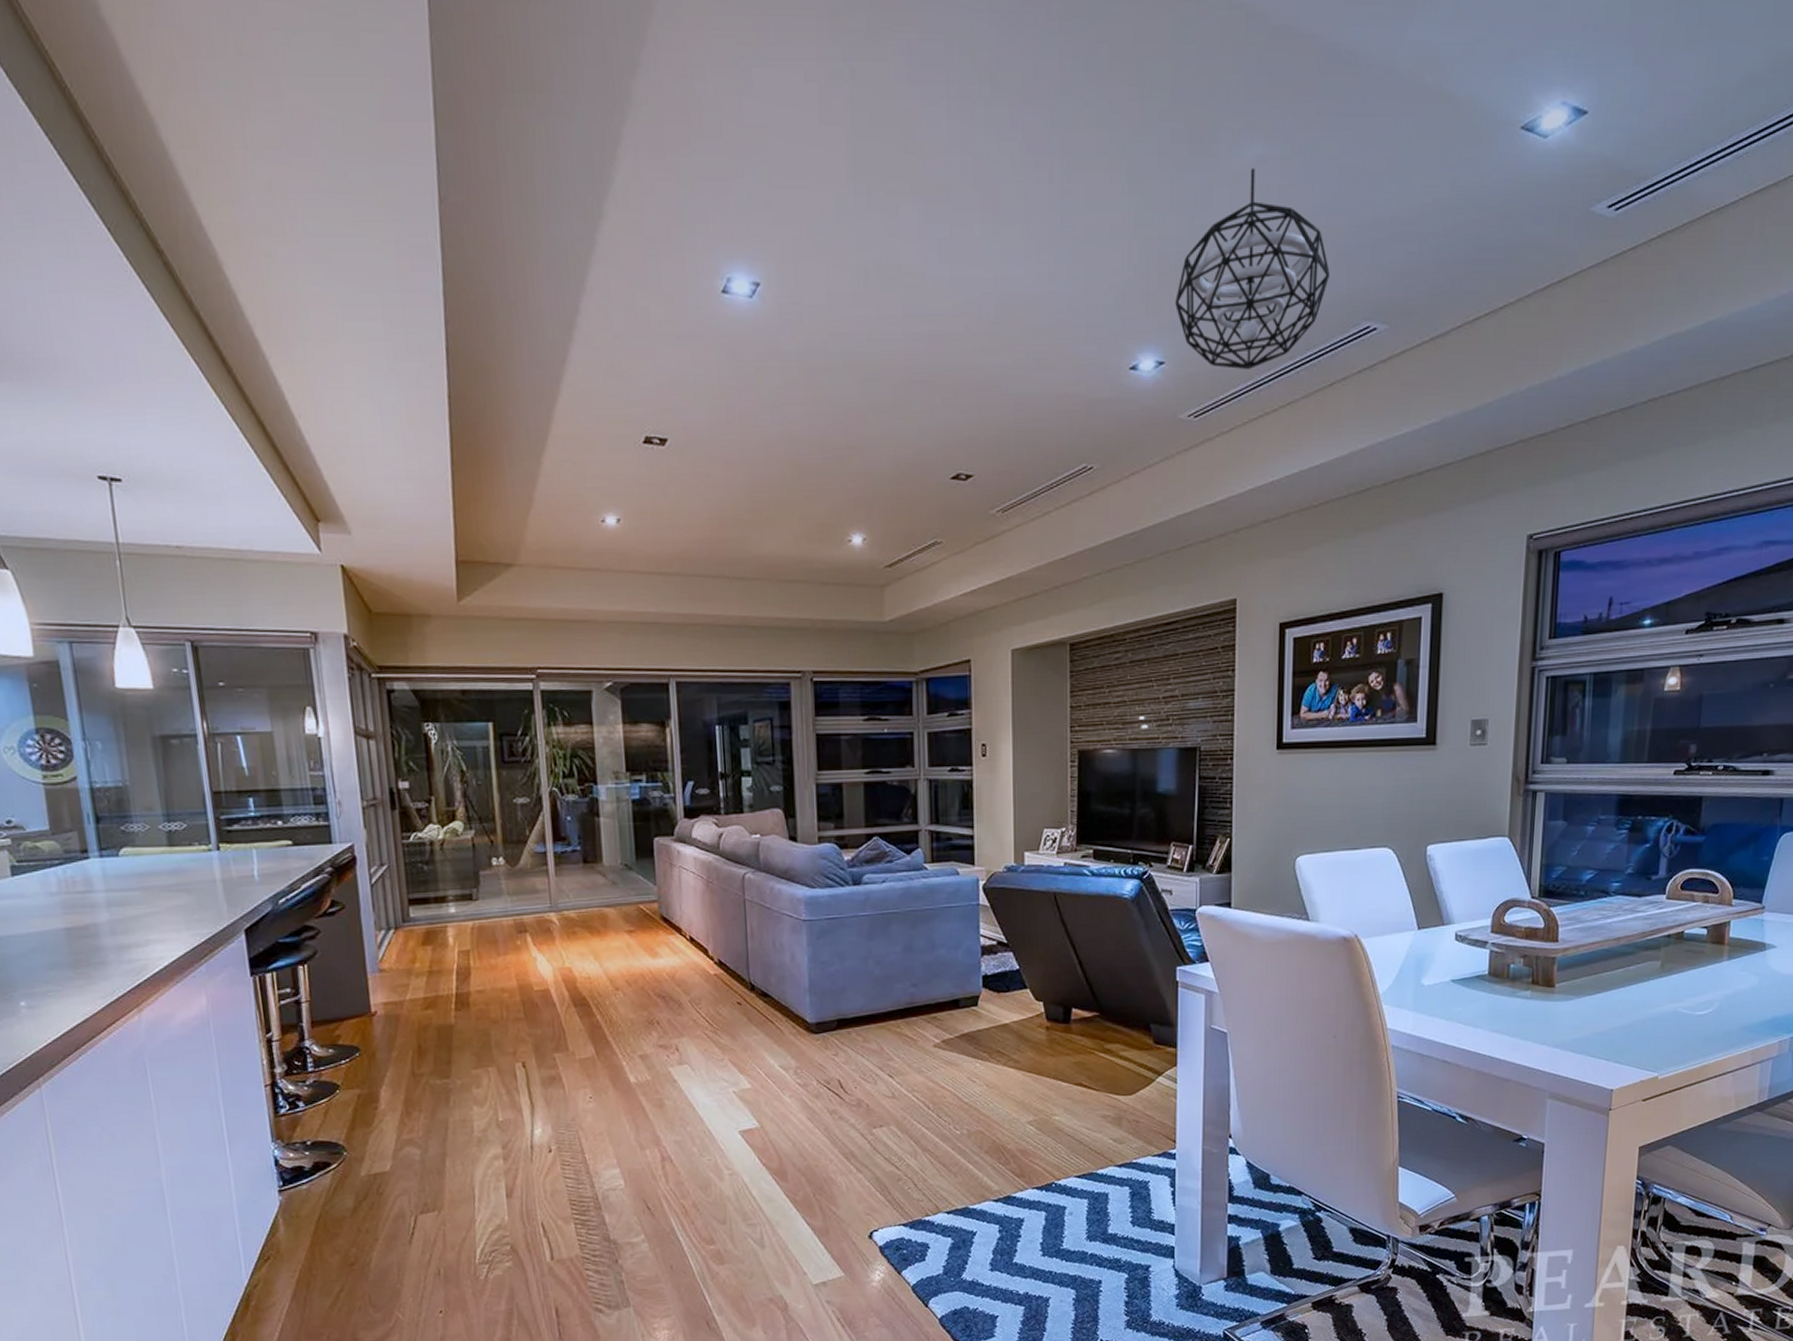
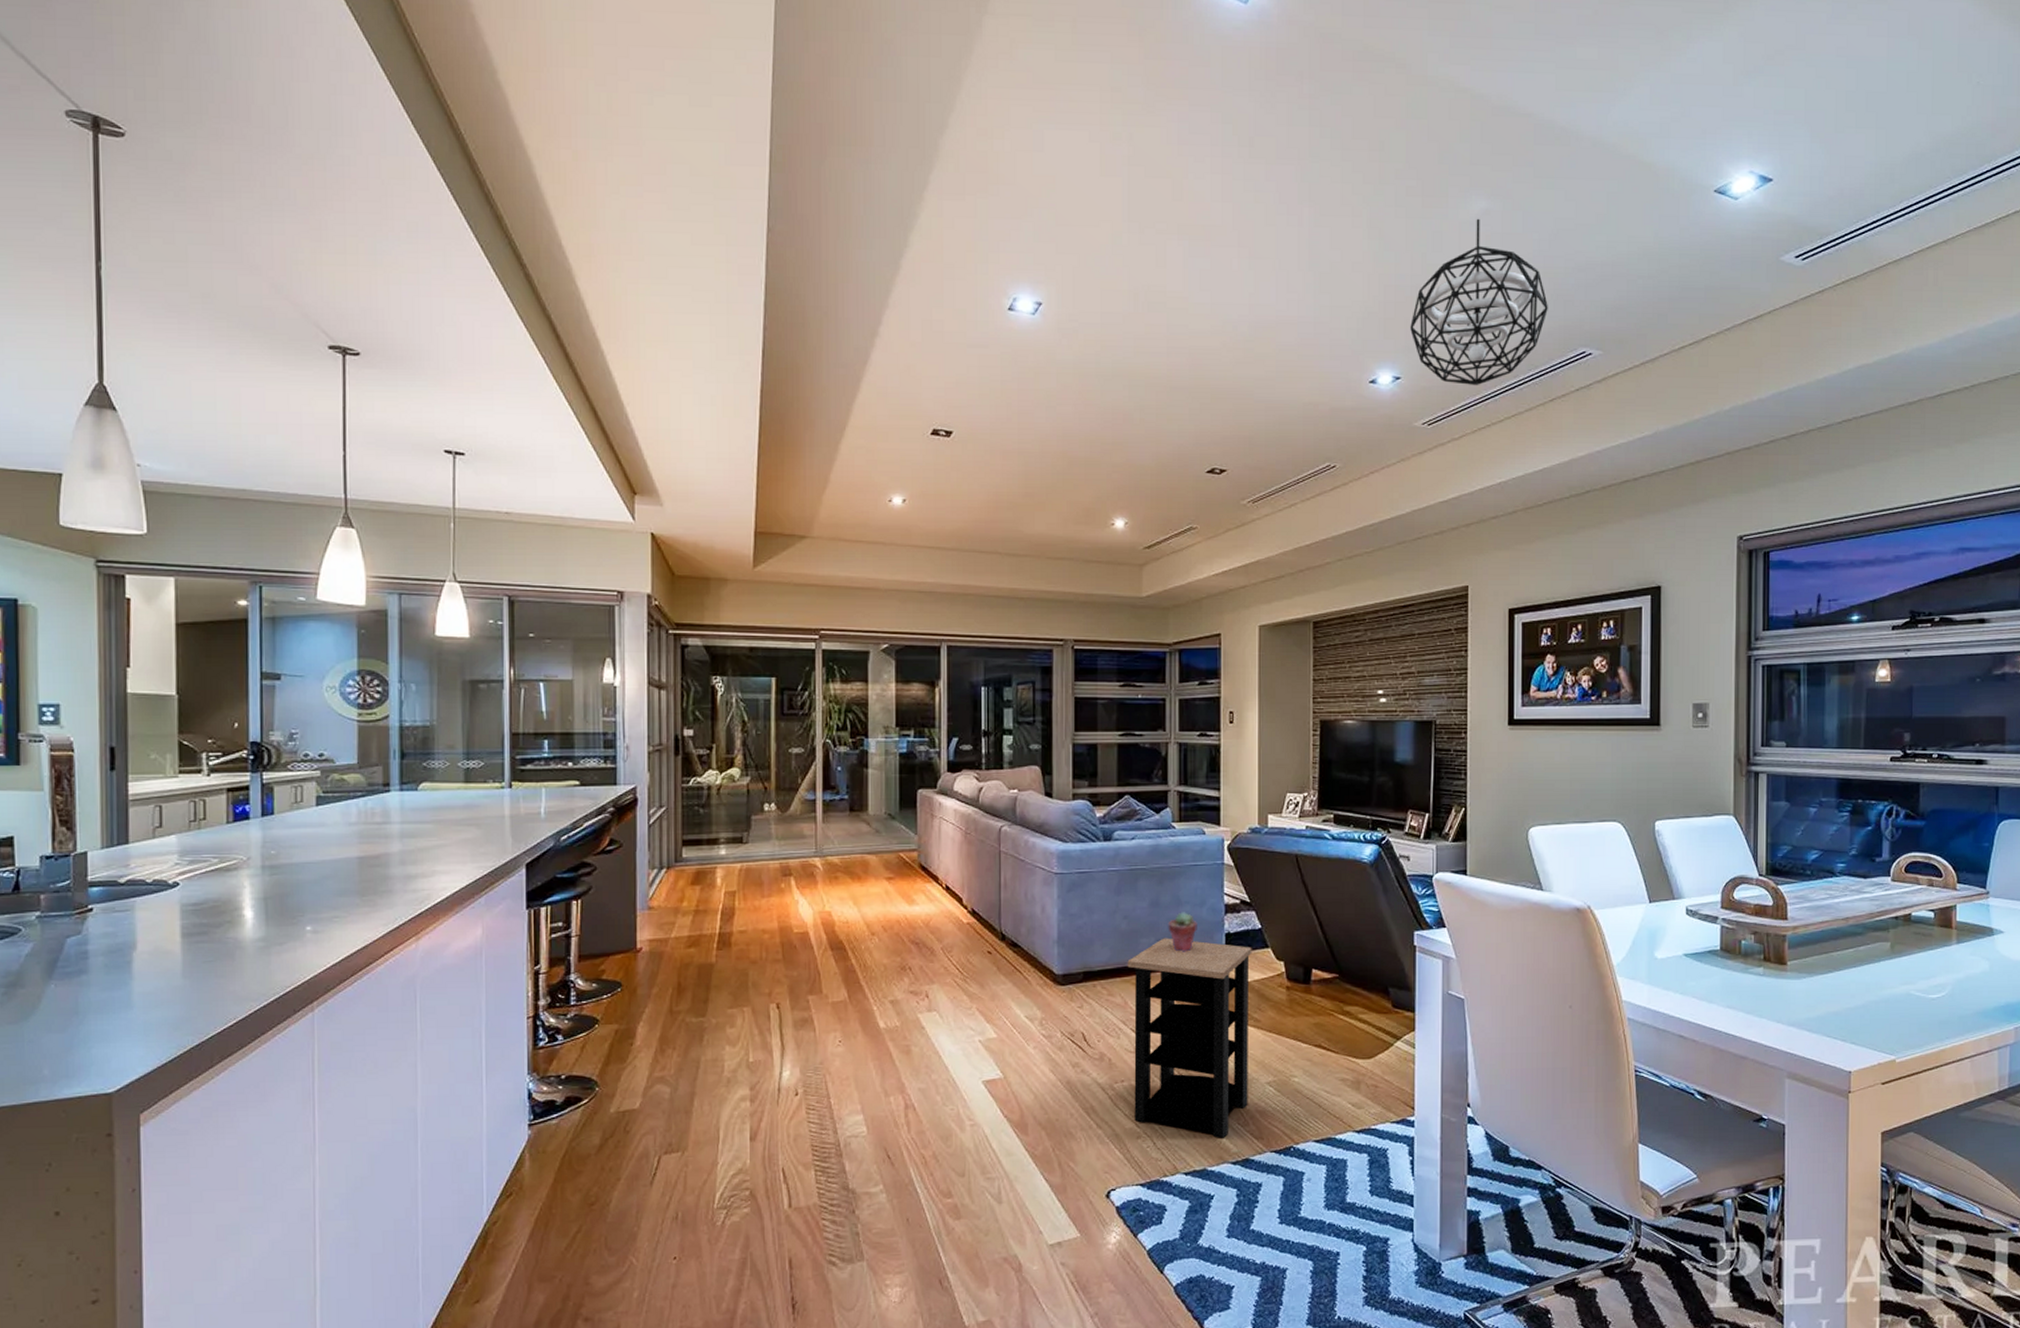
side table: none [882,982,1010,1177] -> present [1127,938,1252,1138]
potted succulent: none [922,955,953,996] -> present [1168,912,1197,952]

